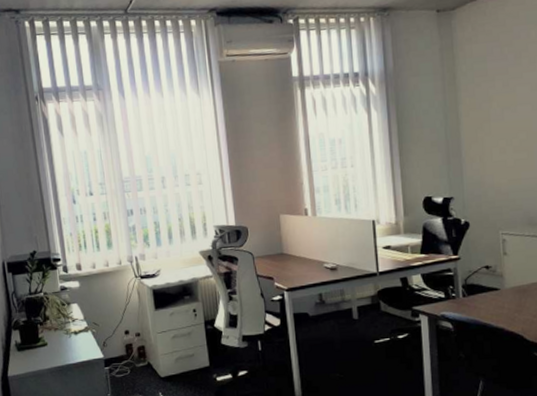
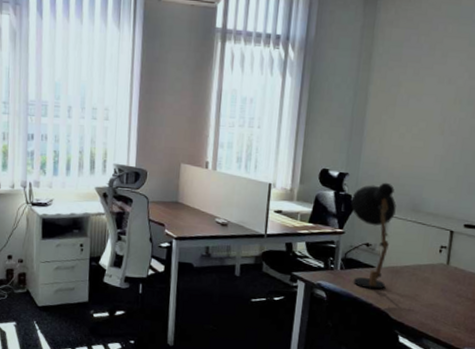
desk lamp: none [461,200,514,313] -> present [351,182,396,290]

